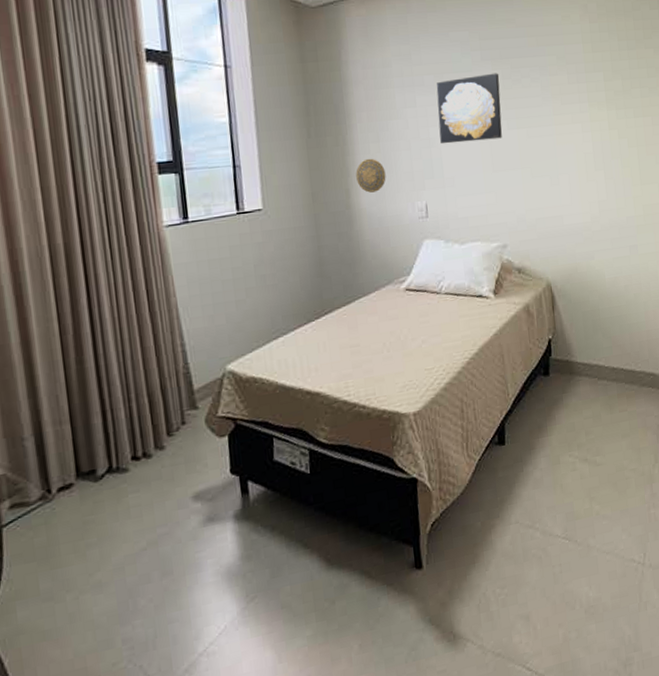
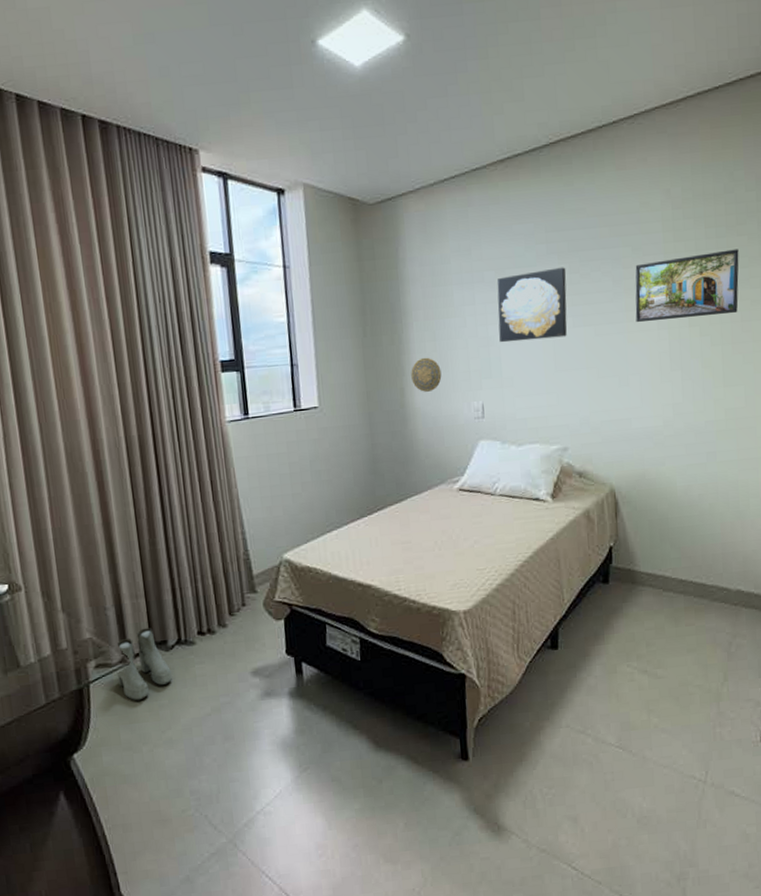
boots: none [35,457,102,543] -> present [116,628,172,701]
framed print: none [560,60,649,126] -> present [635,249,739,323]

